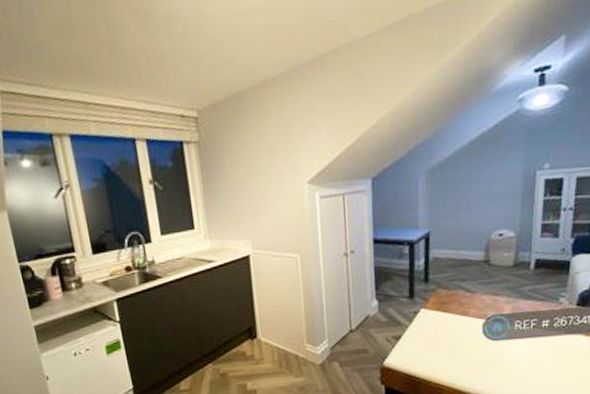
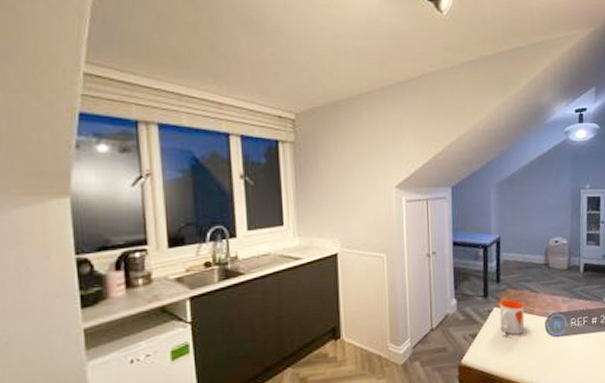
mug: none [427,301,457,338] -> present [499,300,525,335]

